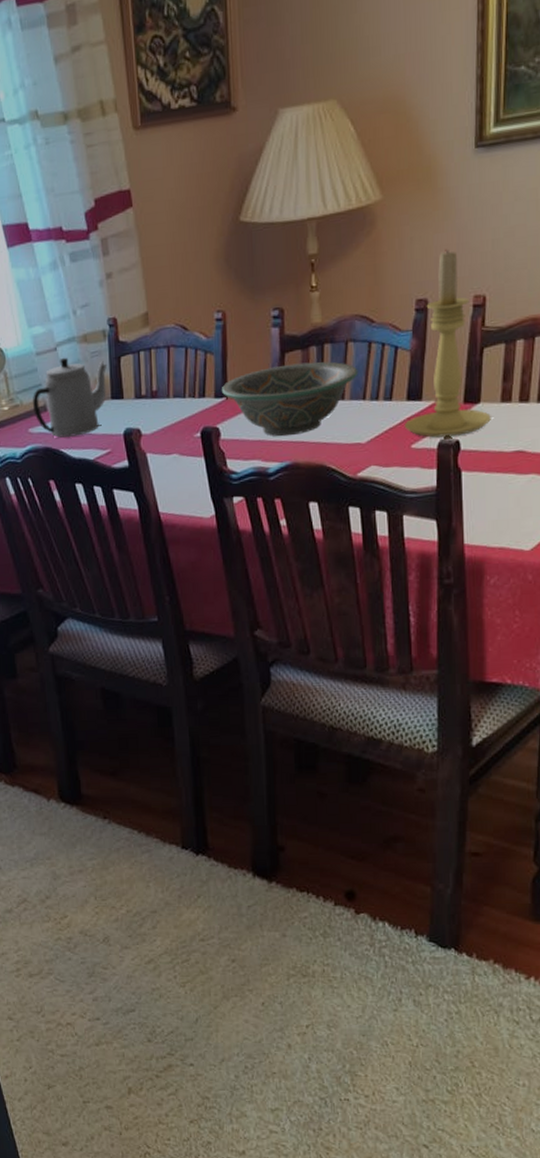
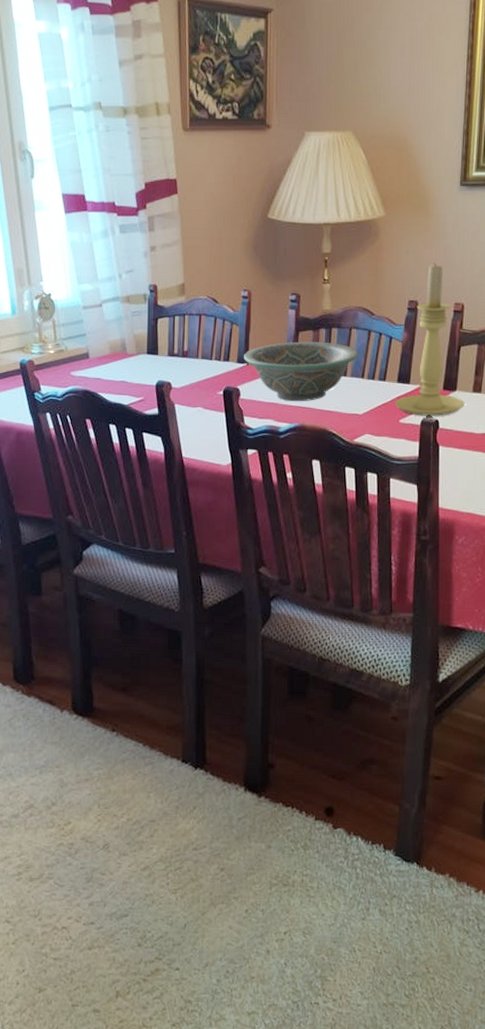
teapot: present [32,357,108,438] -> none [76,313,146,384]

